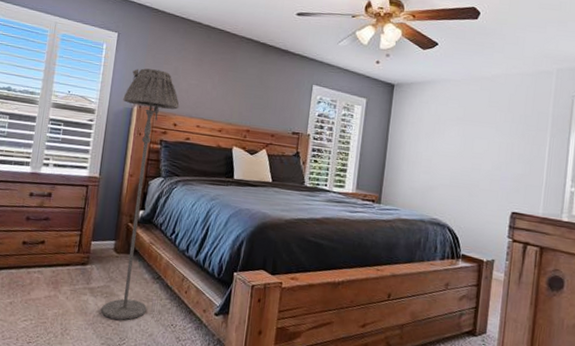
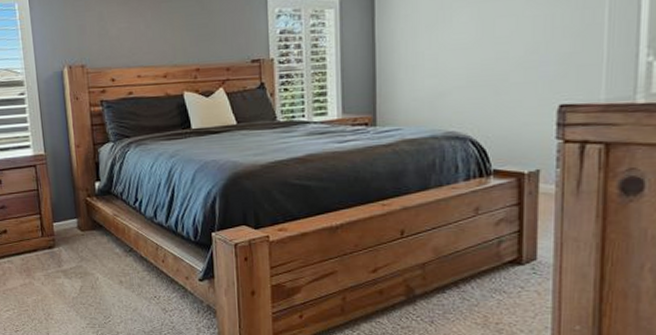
floor lamp: present [101,68,180,320] -> none [50,19,125,298]

